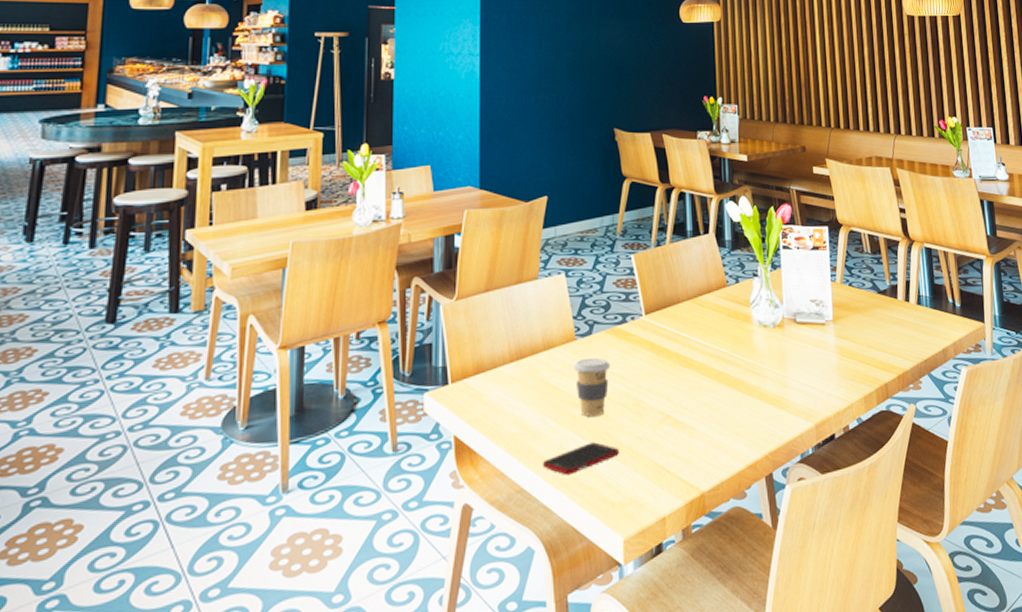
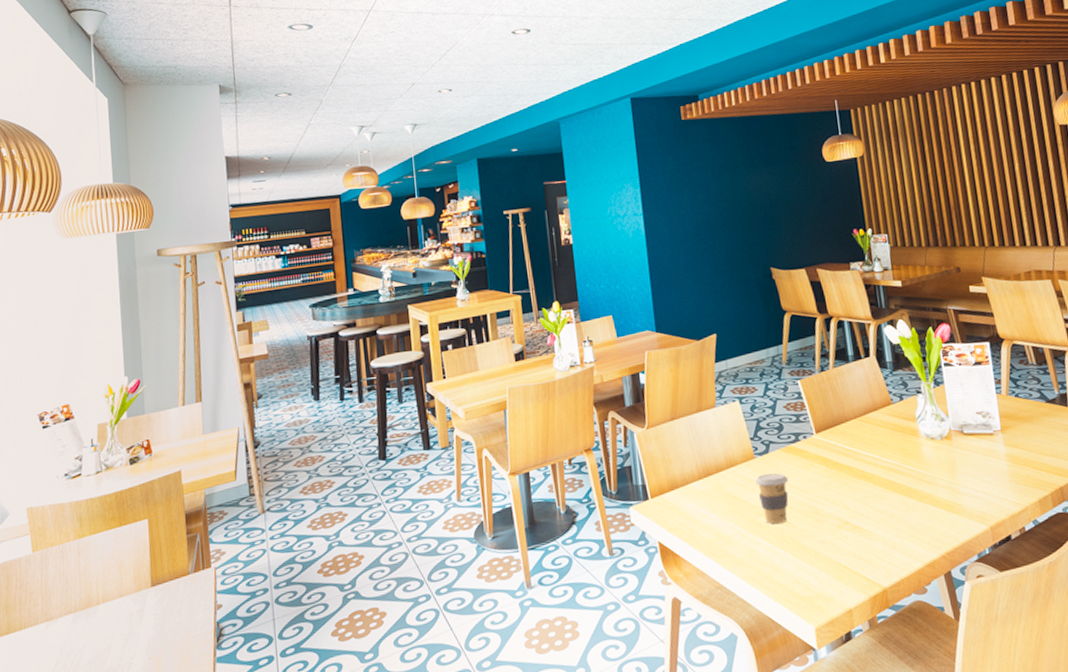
cell phone: present [542,442,619,475] -> none [736,545,804,574]

